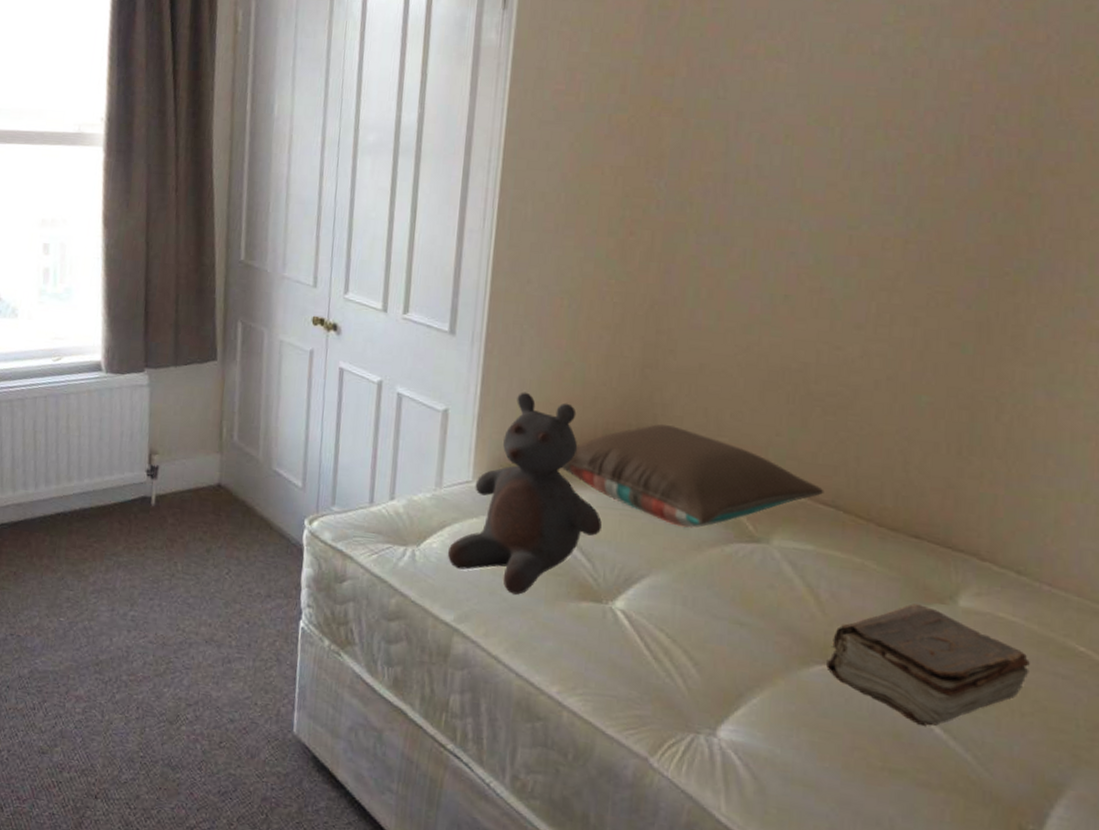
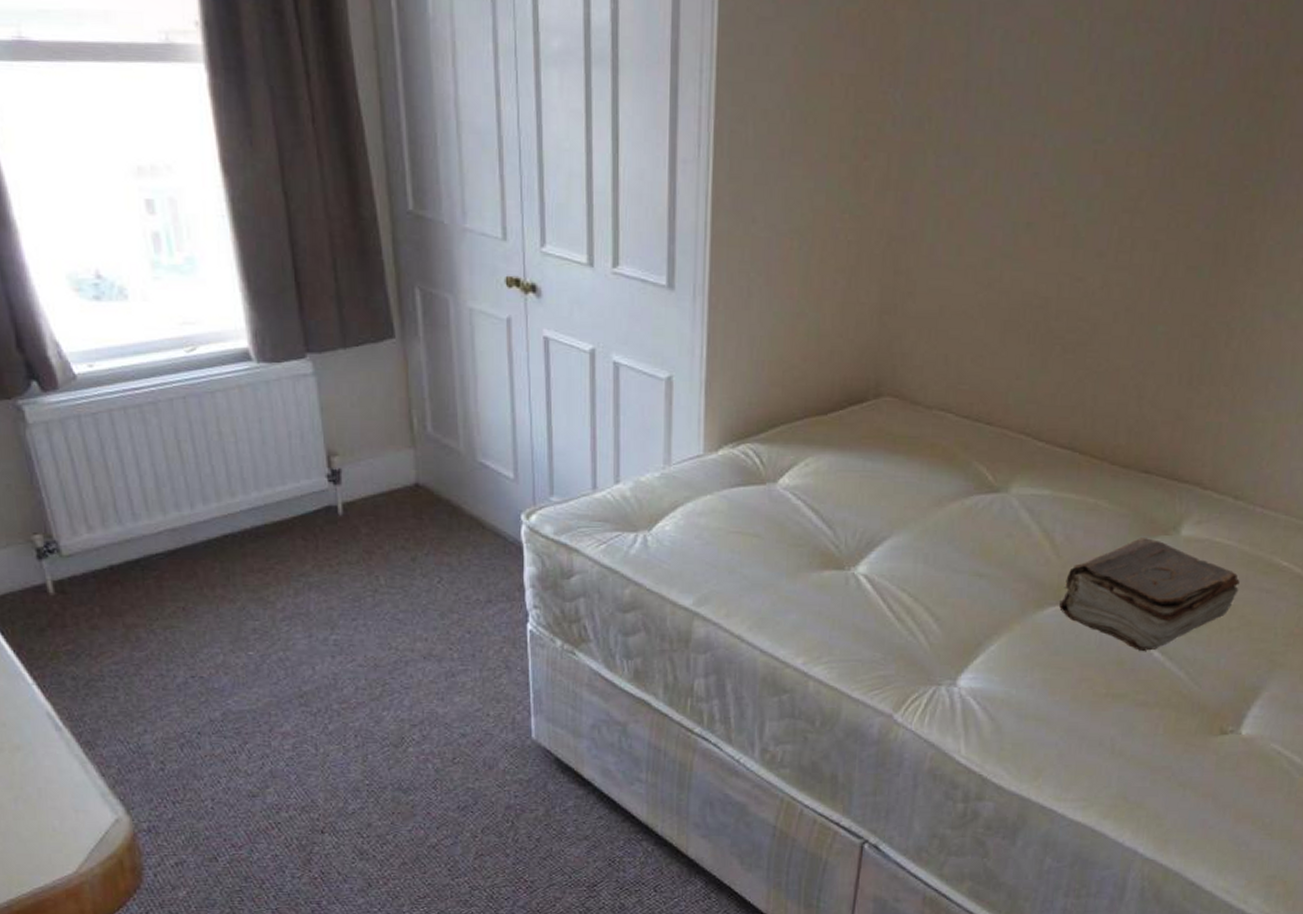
teddy bear: present [447,392,602,595] -> none [681,350,842,571]
pillow: present [561,424,824,528] -> none [797,376,1062,484]

